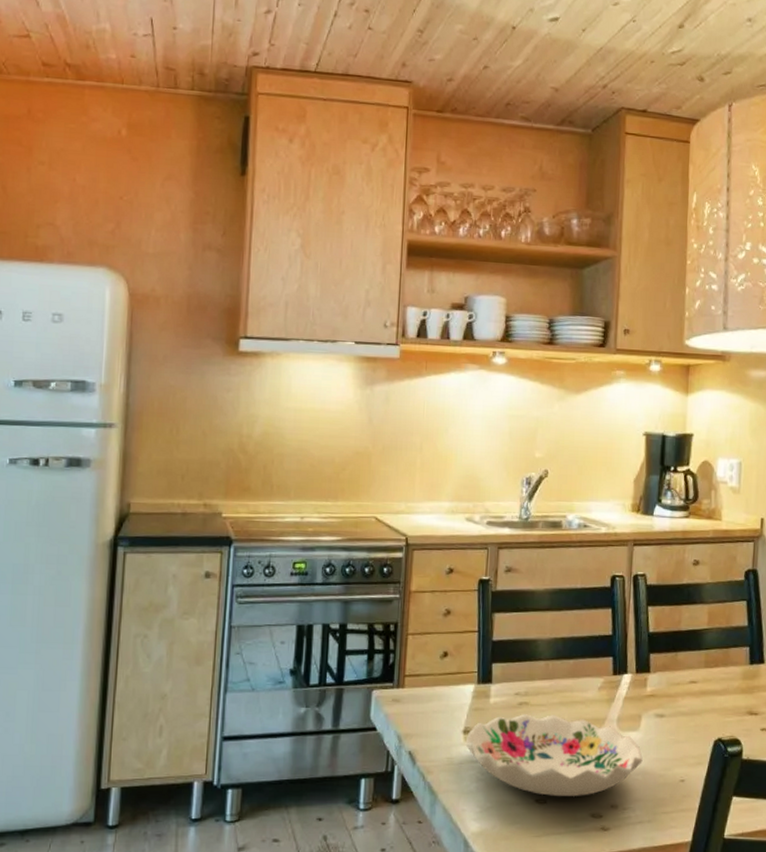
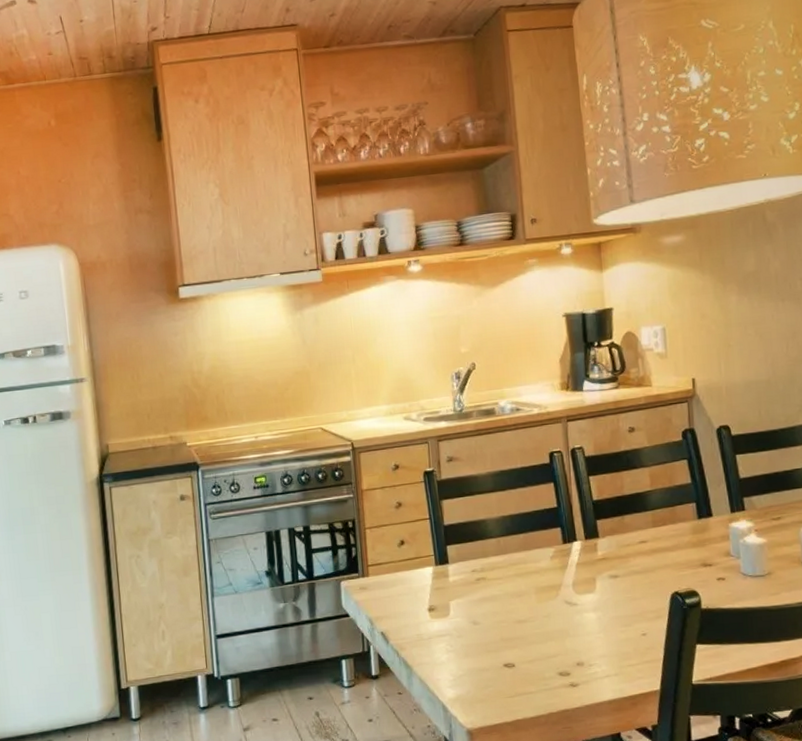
decorative bowl: present [465,714,643,796] -> none [431,586,603,660]

